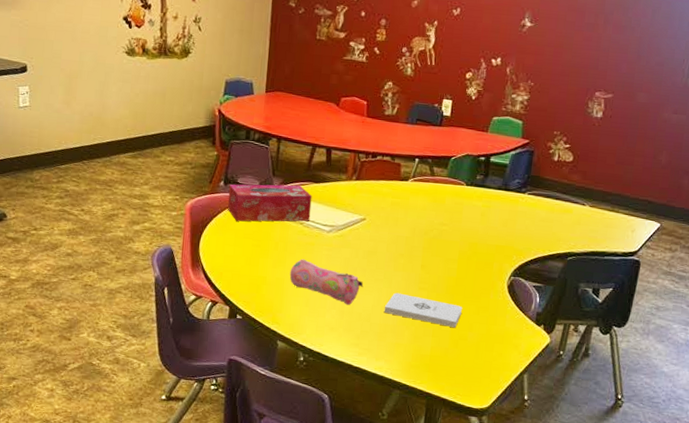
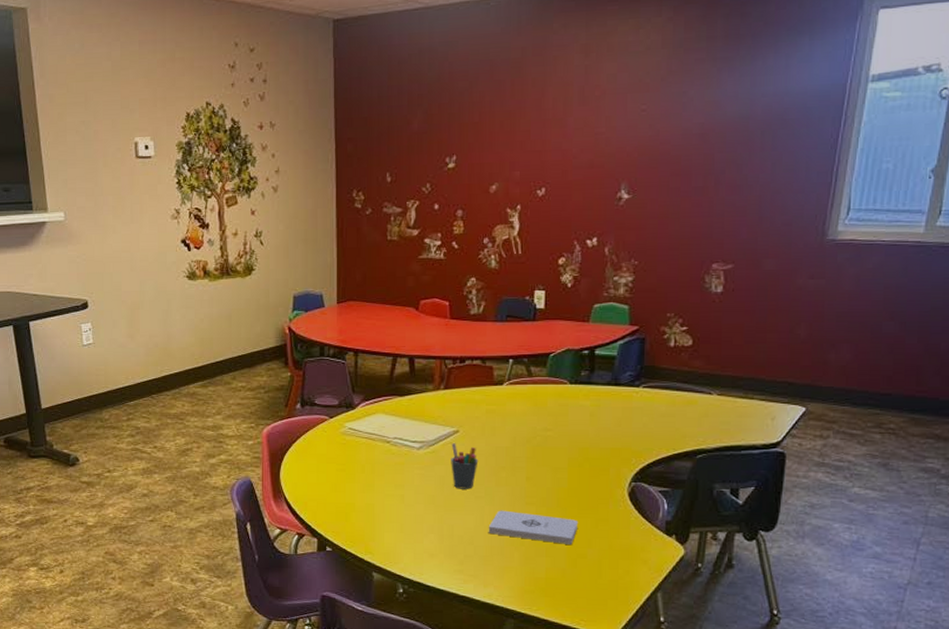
tissue box: present [227,184,312,222] -> none [306,400,397,445]
pencil case: present [289,259,364,305] -> none [380,480,463,527]
pen holder: none [356,228,381,272] -> present [451,442,479,489]

